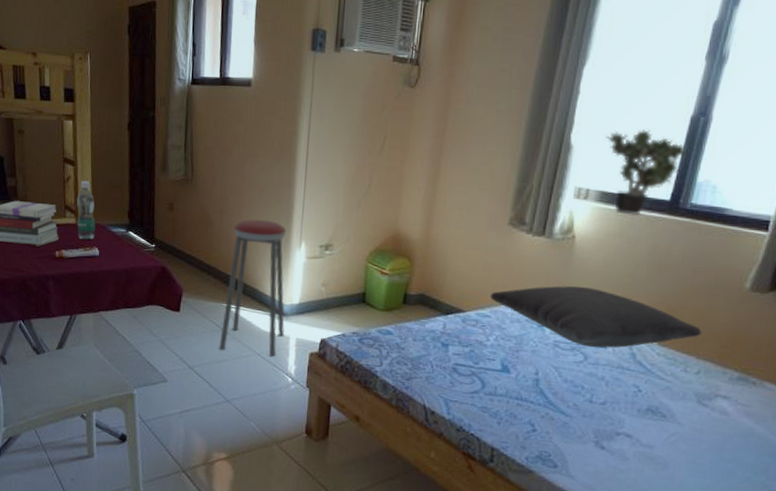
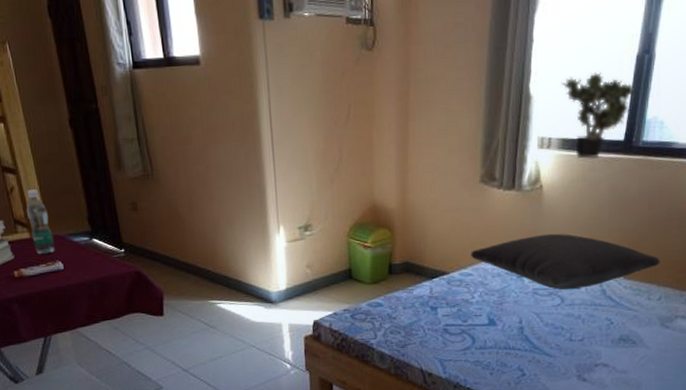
music stool: present [219,219,287,356] -> none [206,208,277,348]

